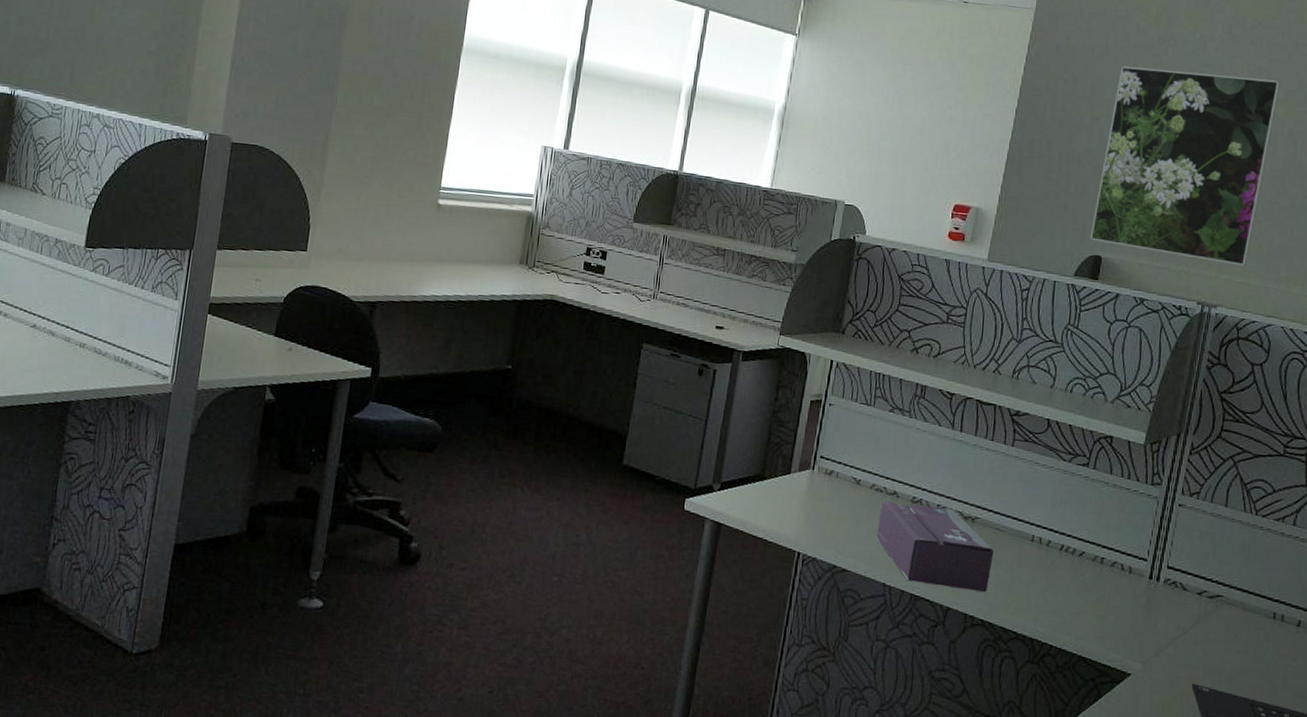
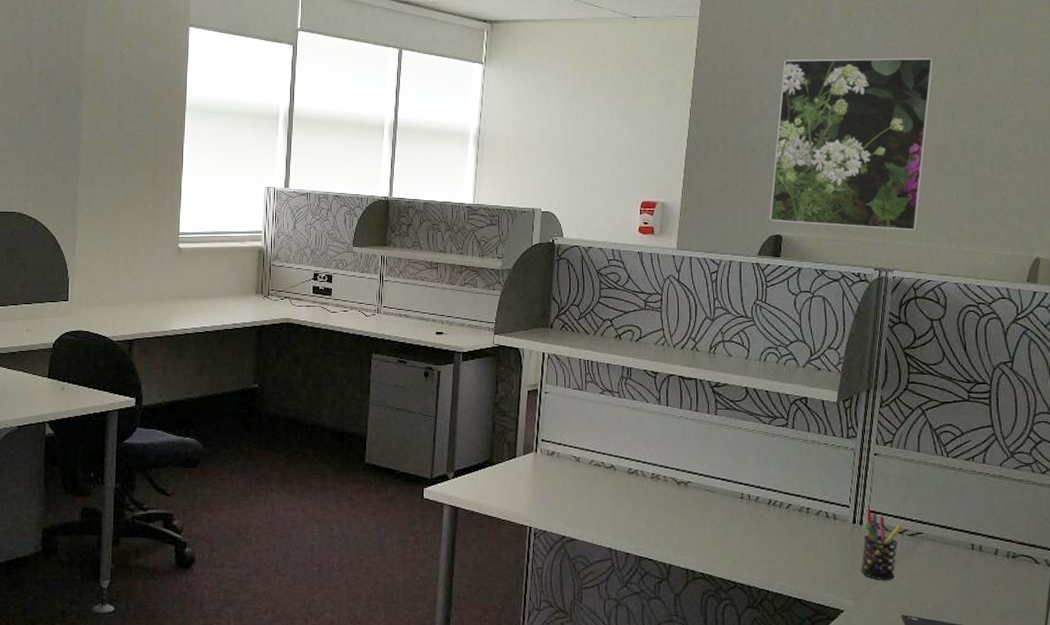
tissue box: present [876,500,994,592] -> none [599,474,707,548]
pen holder: none [1153,565,1201,644] -> present [861,509,902,580]

